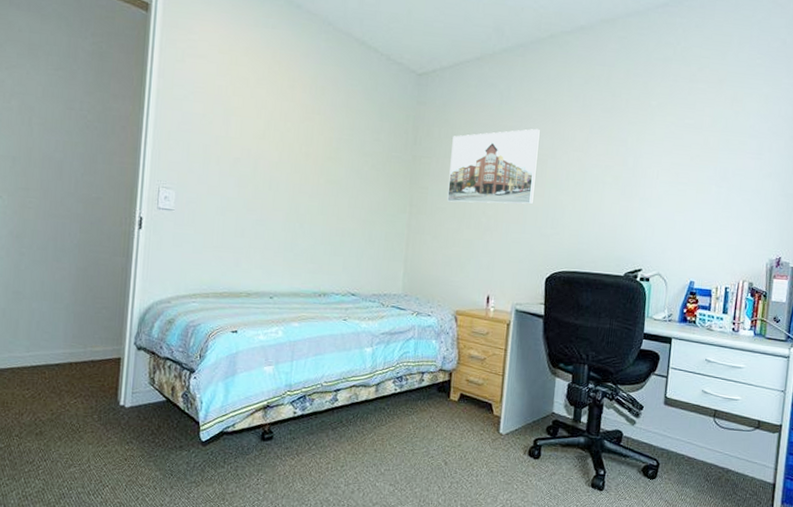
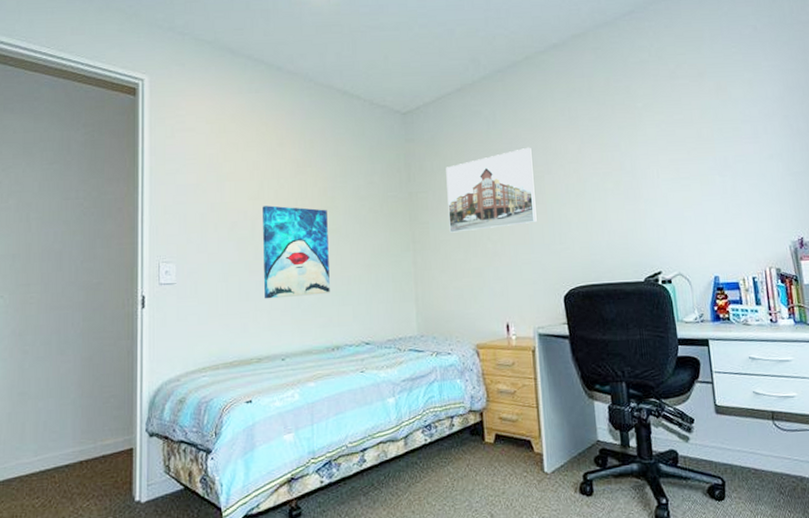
wall art: none [260,147,330,242] -> present [263,205,330,299]

